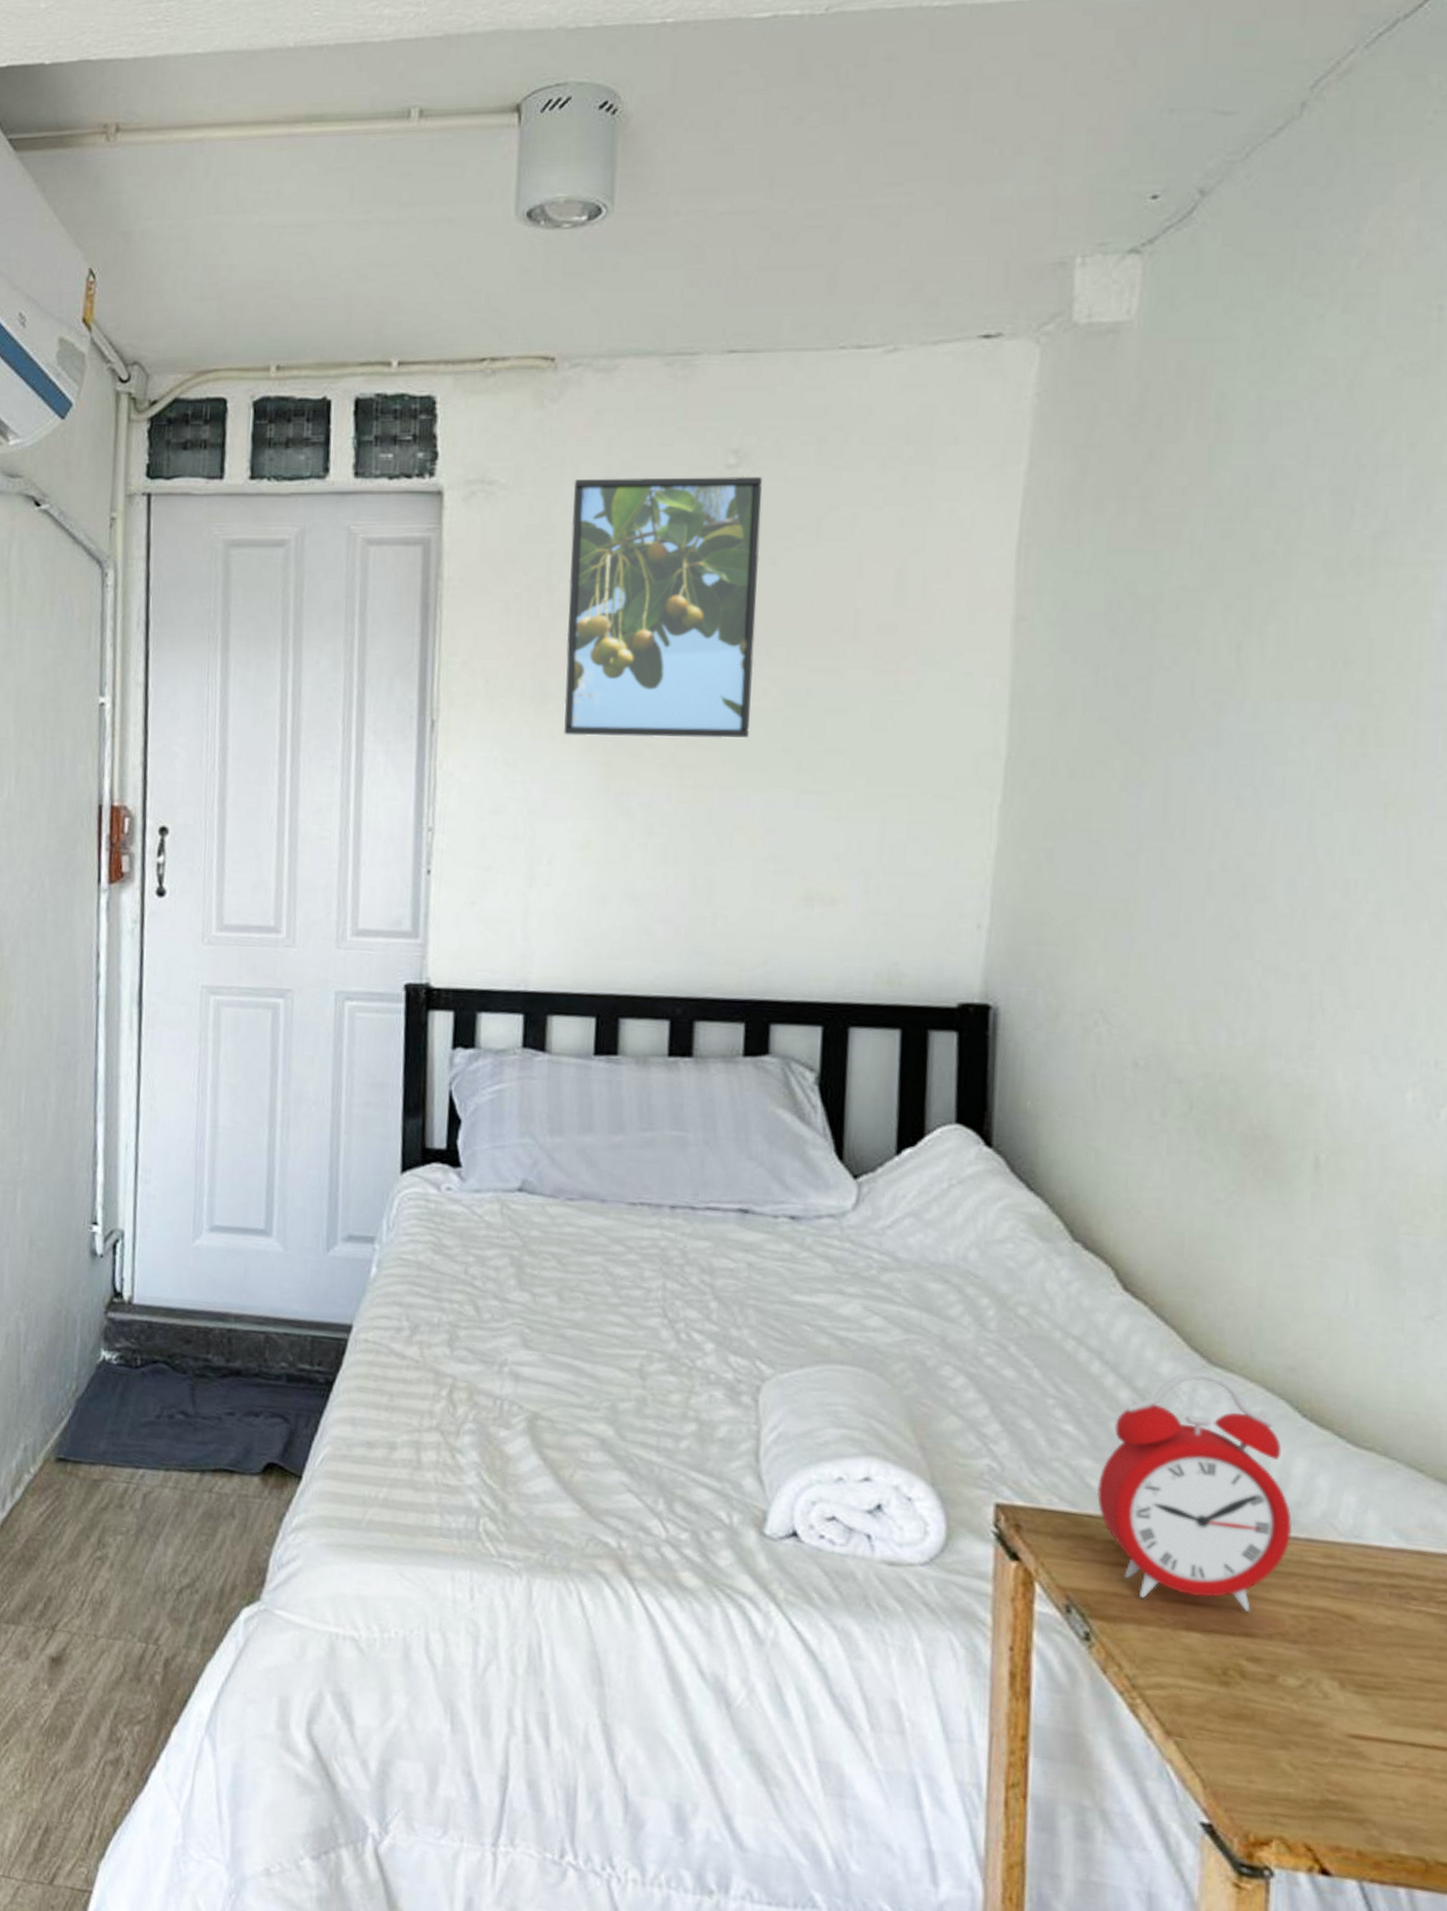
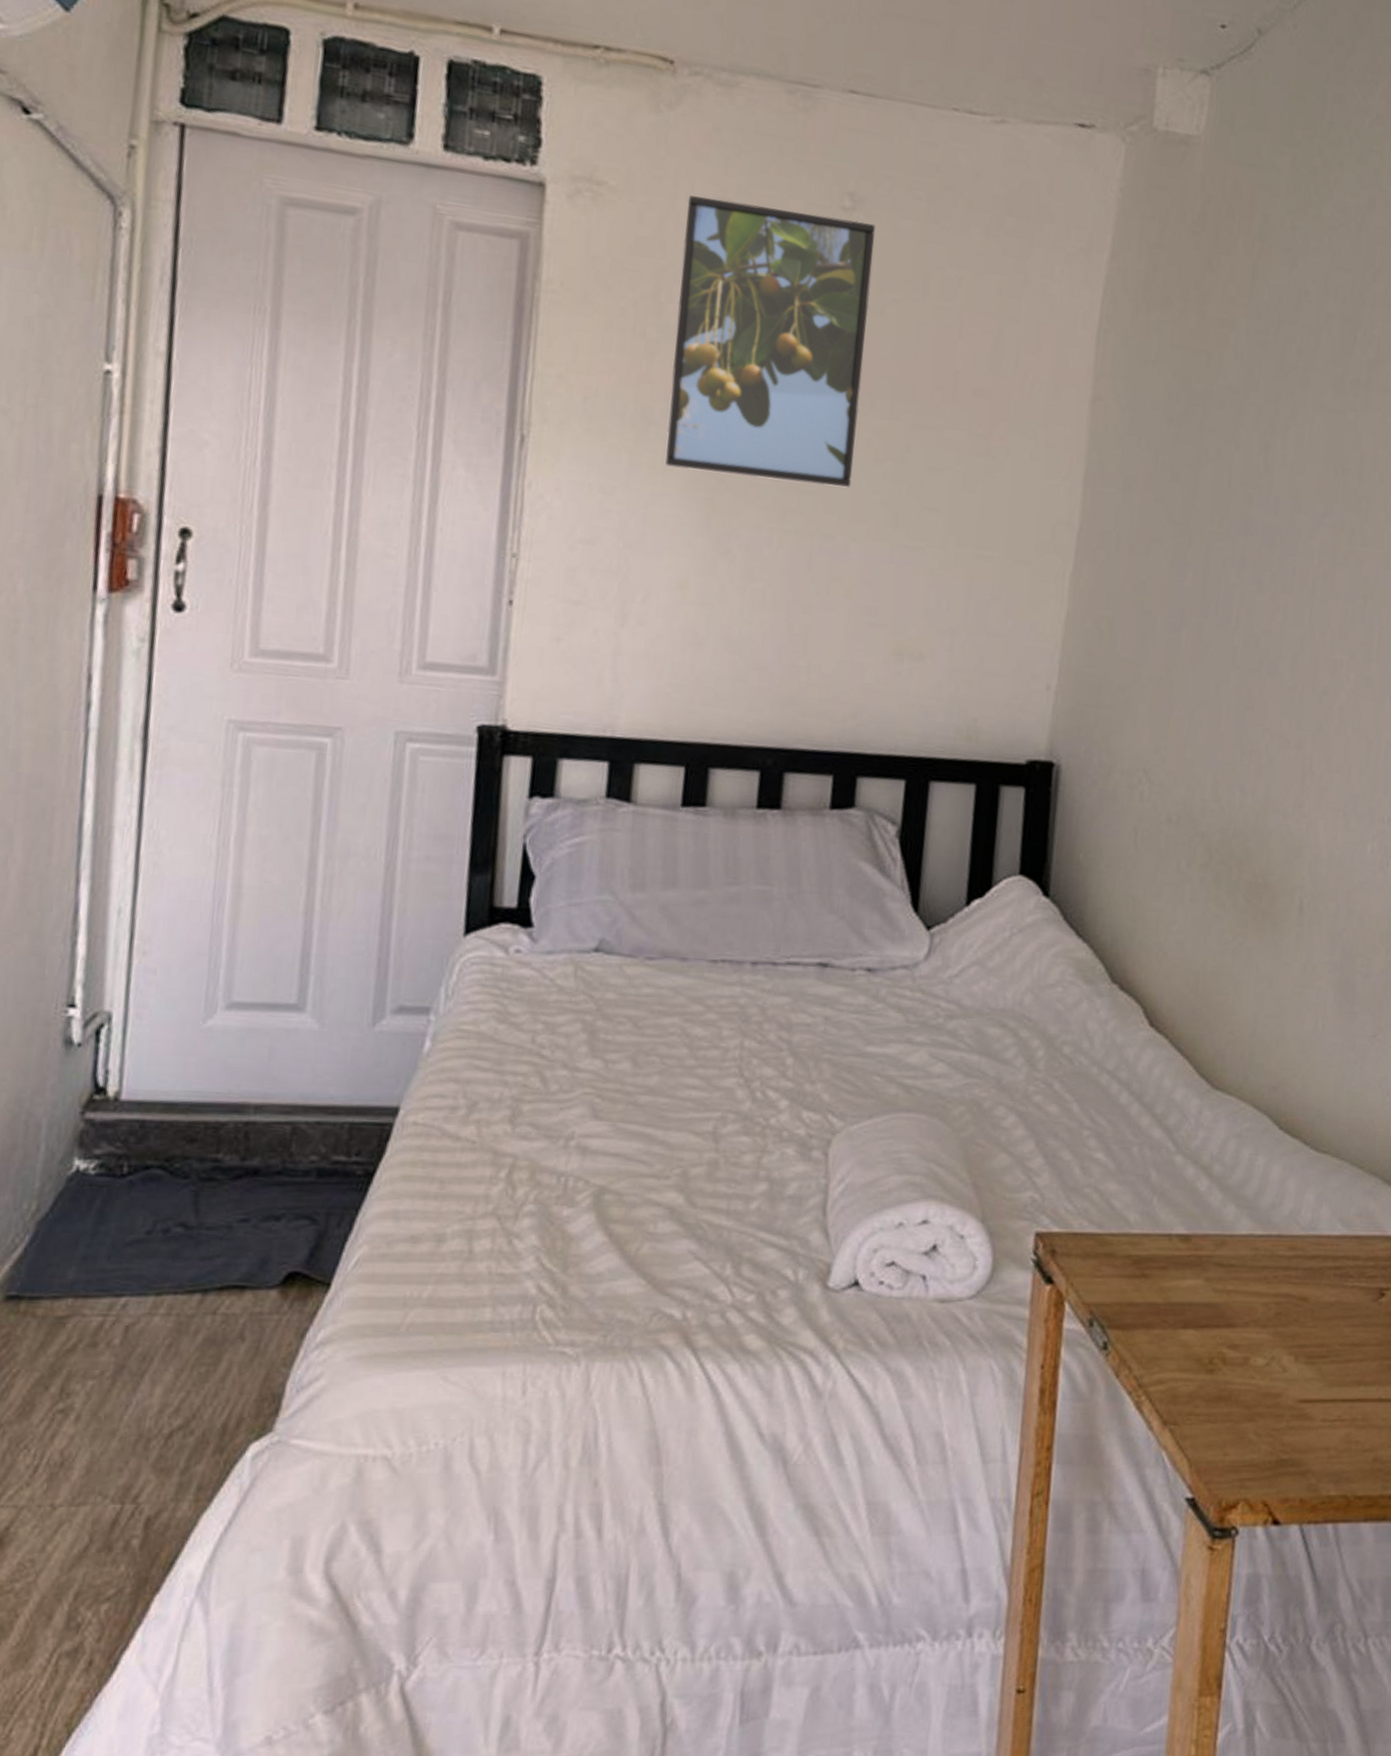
alarm clock: present [1096,1371,1293,1612] -> none [1119,1095,1267,1305]

